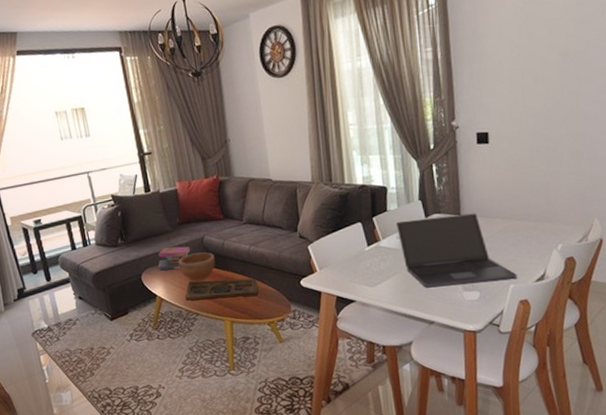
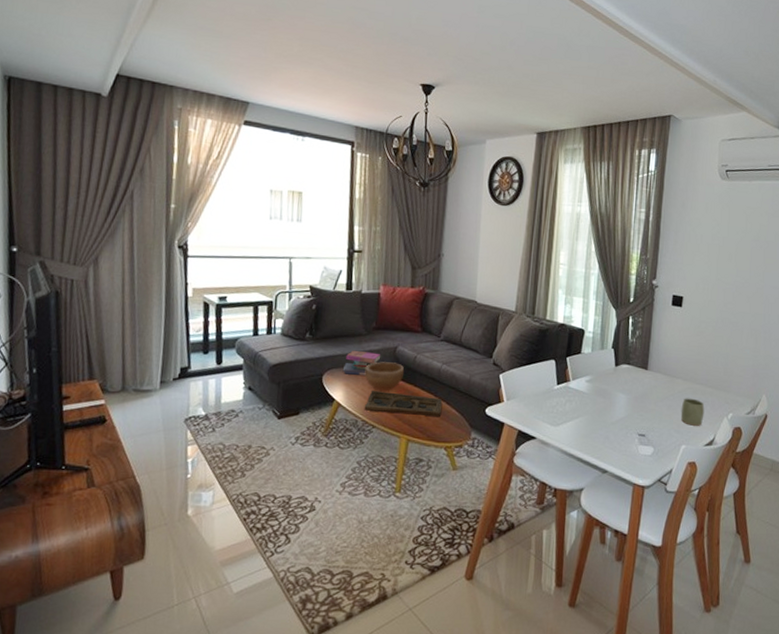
laptop: present [395,213,517,288] -> none [587,365,690,440]
mug: none [503,235,531,264] -> present [680,398,705,426]

